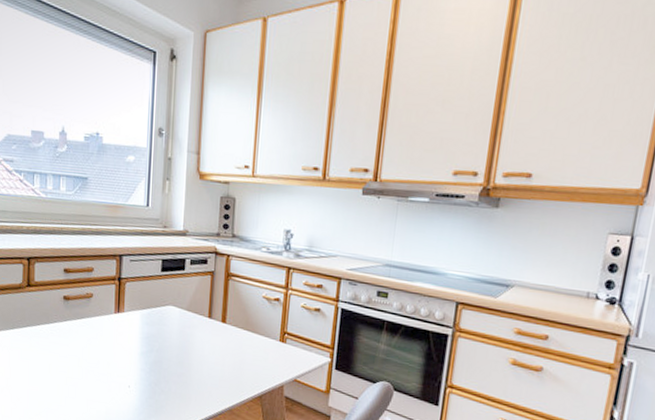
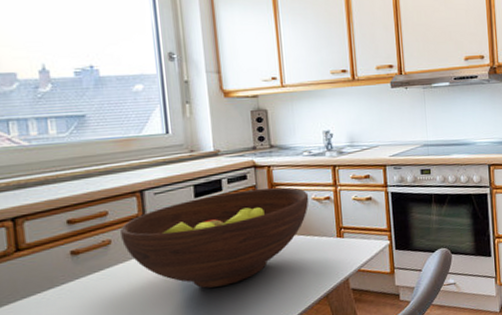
fruit bowl: none [101,272,260,360] -> present [120,187,309,289]

